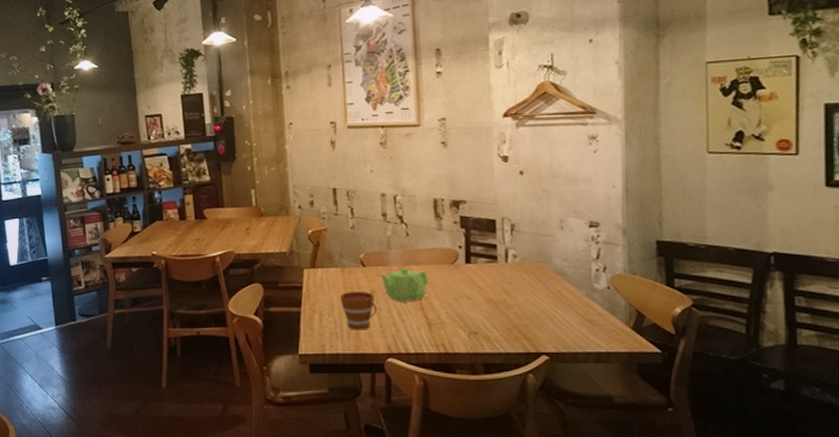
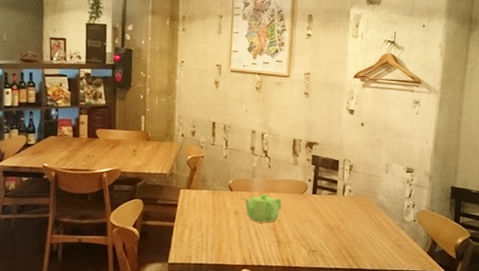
cup: present [339,291,376,330] -> none [208,211,238,245]

